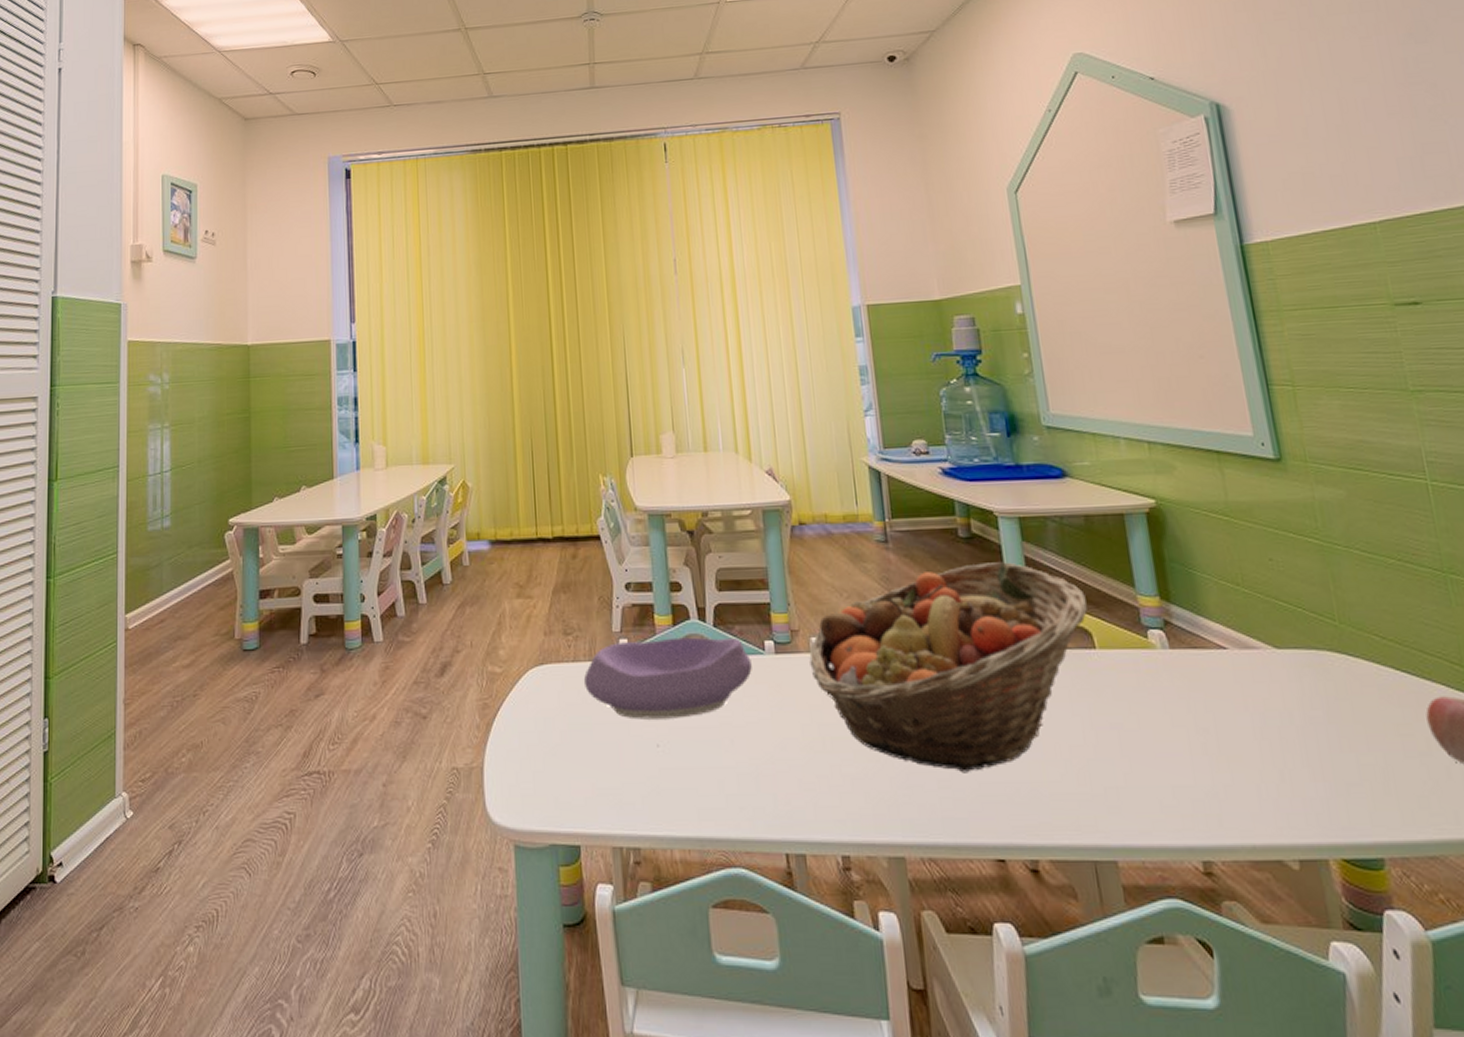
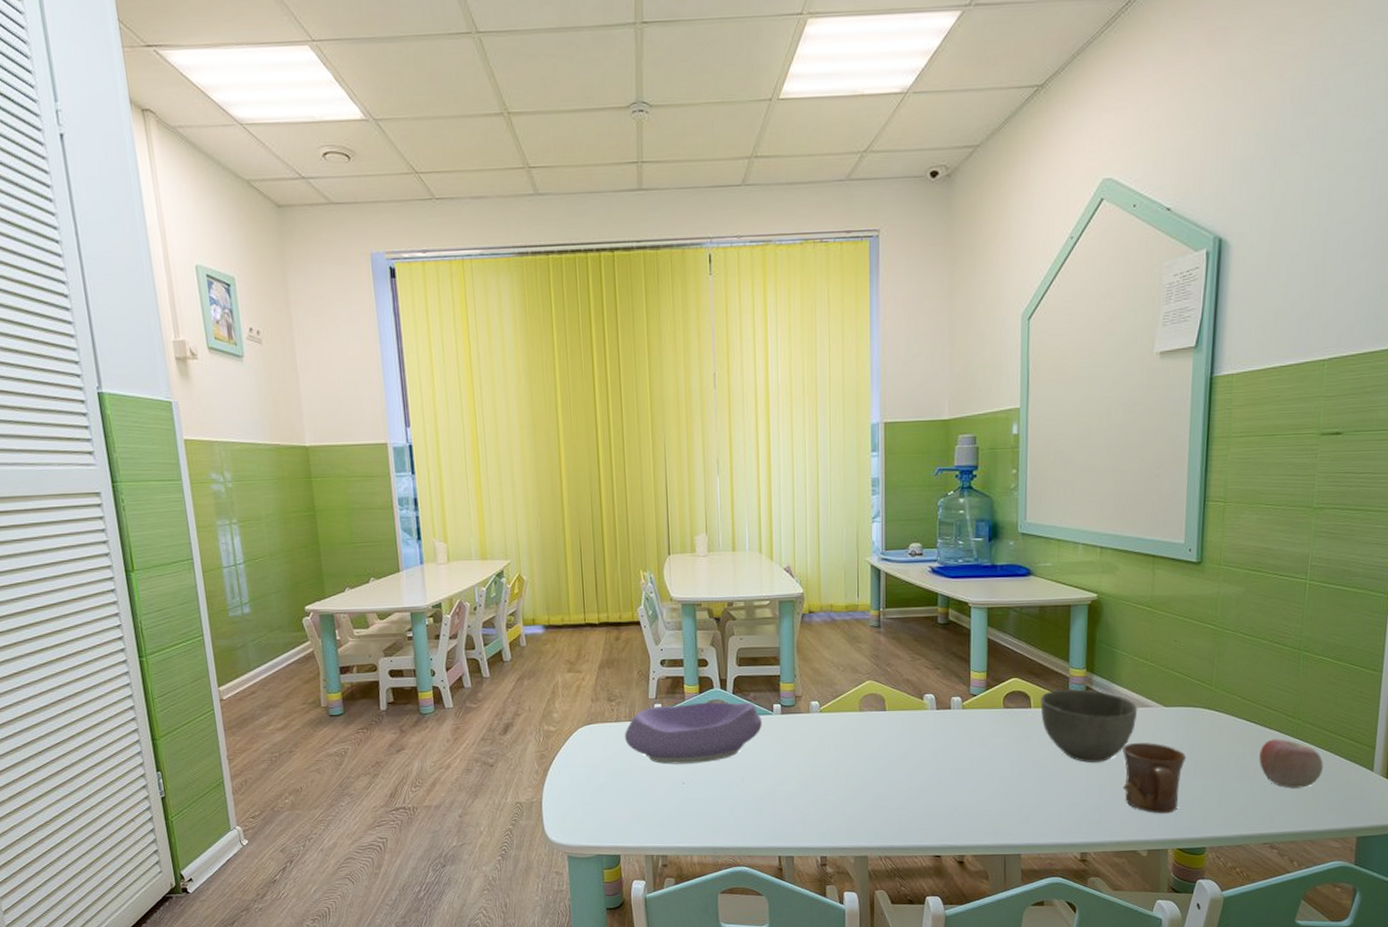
fruit basket: present [809,562,1088,773] -> none [808,643,1031,798]
bowl: none [1106,624,1242,728] -> present [1040,689,1138,763]
mug: none [1231,698,1328,805] -> present [1123,742,1186,814]

